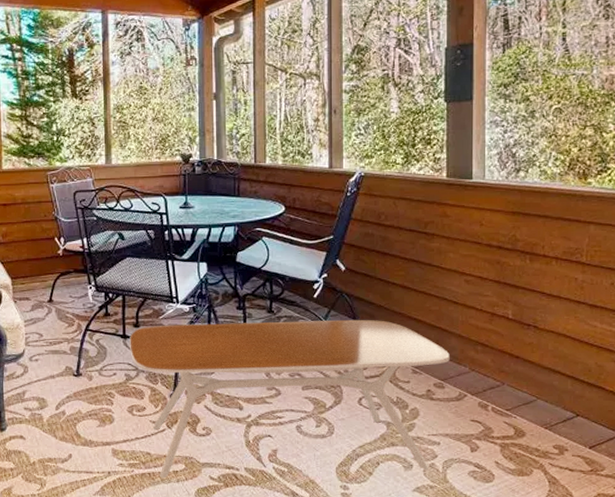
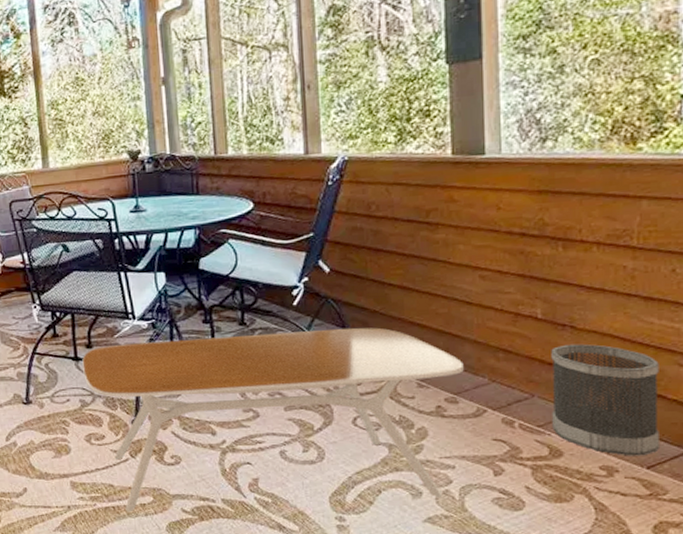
wastebasket: none [518,341,600,438] -> present [551,344,659,456]

